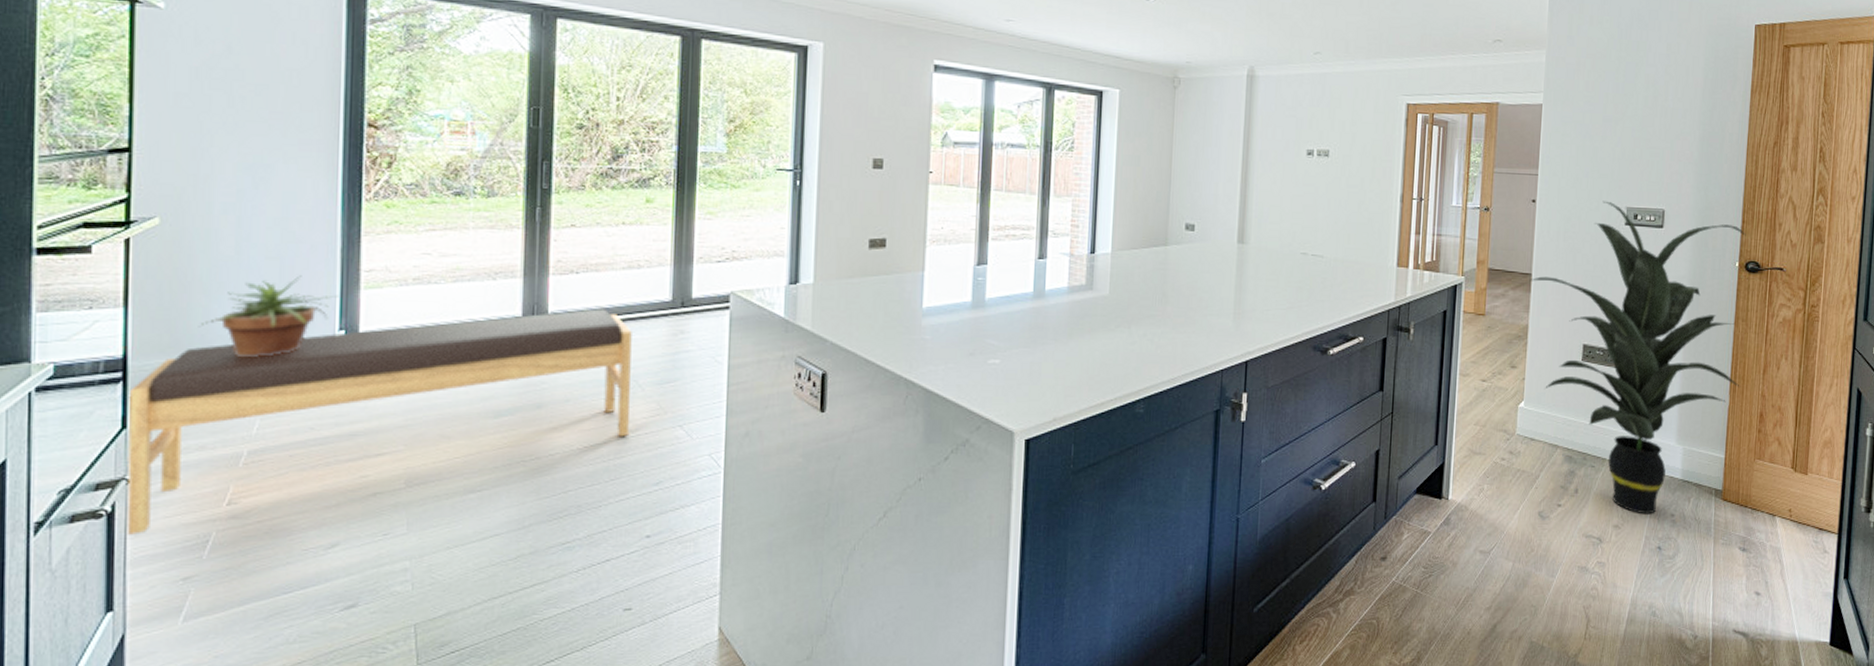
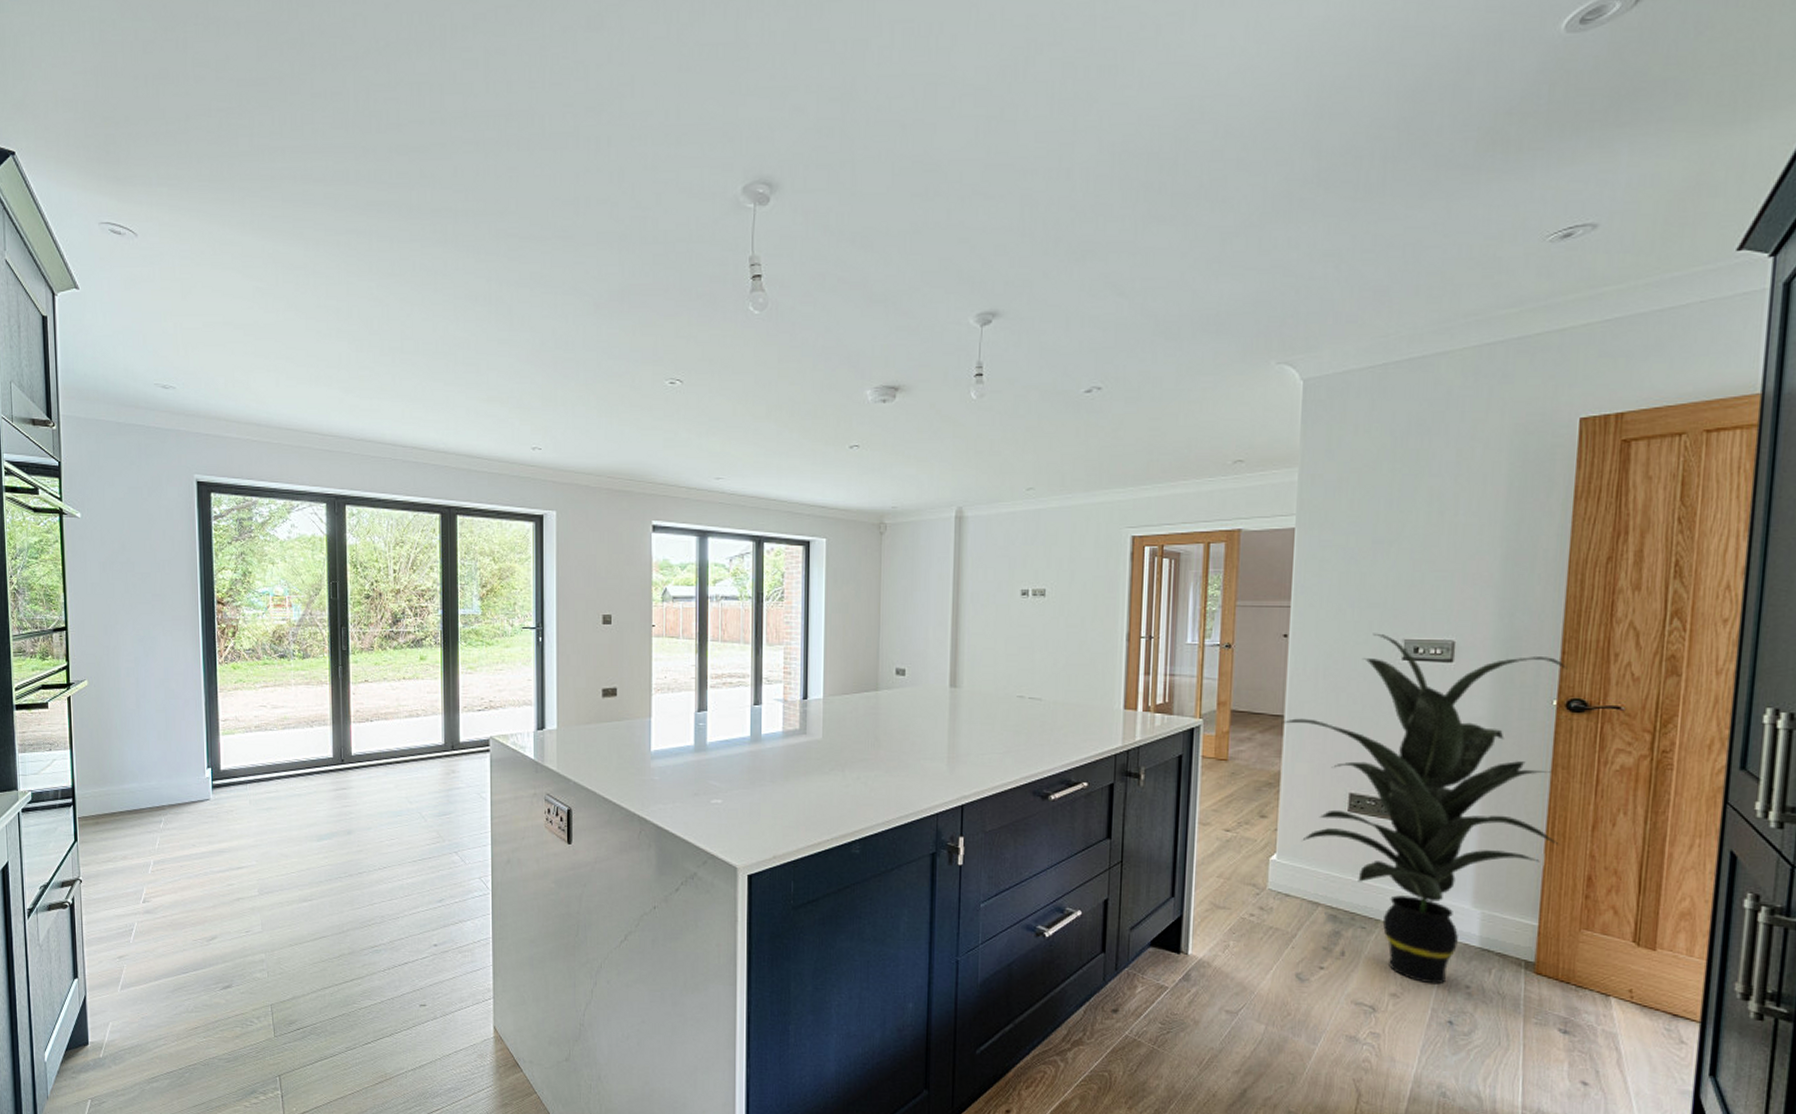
bench: present [126,309,632,535] -> none [78,751,417,922]
potted plant: present [198,275,339,358] -> none [116,724,205,789]

